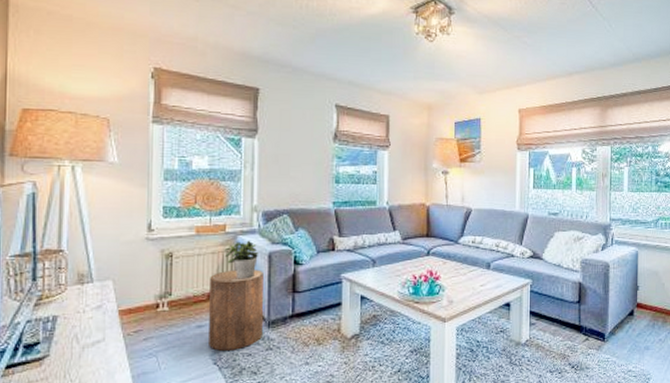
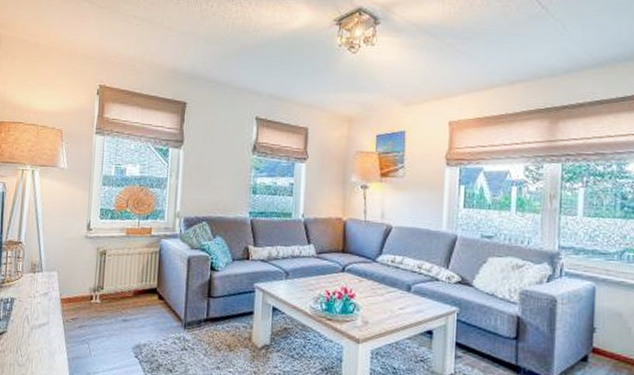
stool: present [209,269,263,351] -> none [132,270,182,346]
potted plant: present [224,240,259,279] -> none [149,244,180,281]

